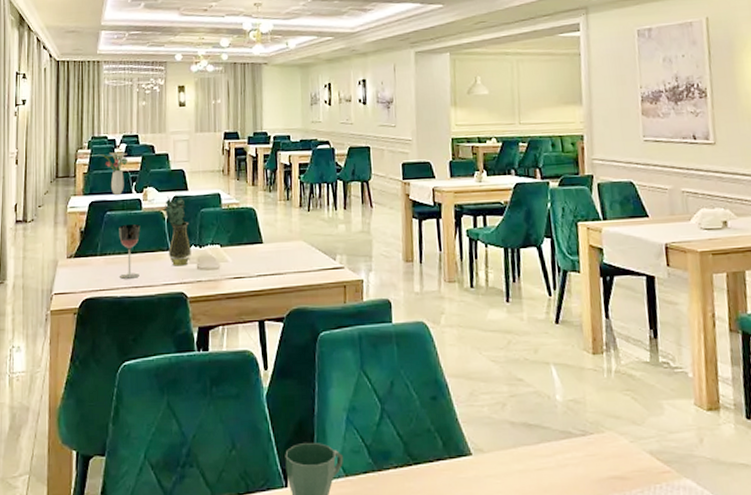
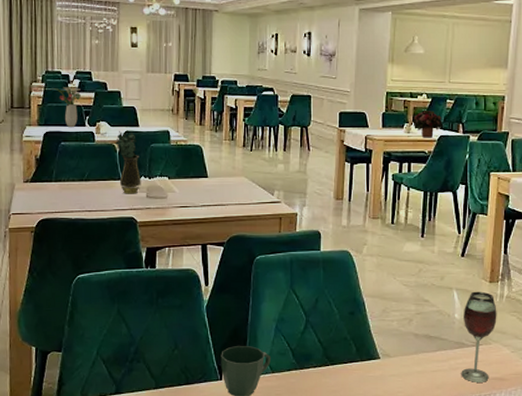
wineglass: present [119,223,141,279] -> none [73,154,94,203]
bouquet: none [483,156,517,187] -> present [413,111,443,138]
wineglass: none [565,365,608,483] -> present [461,291,497,382]

